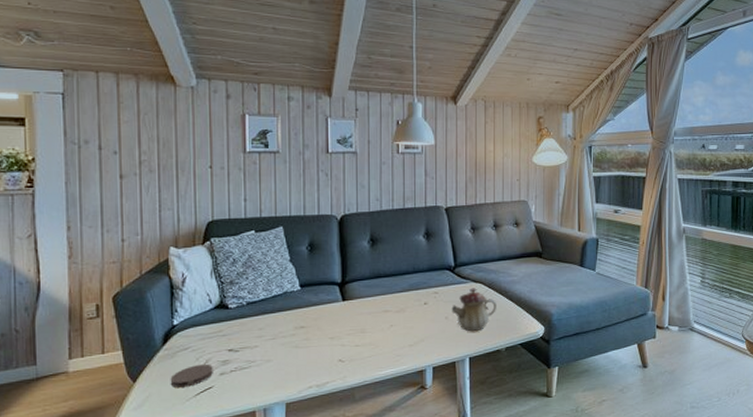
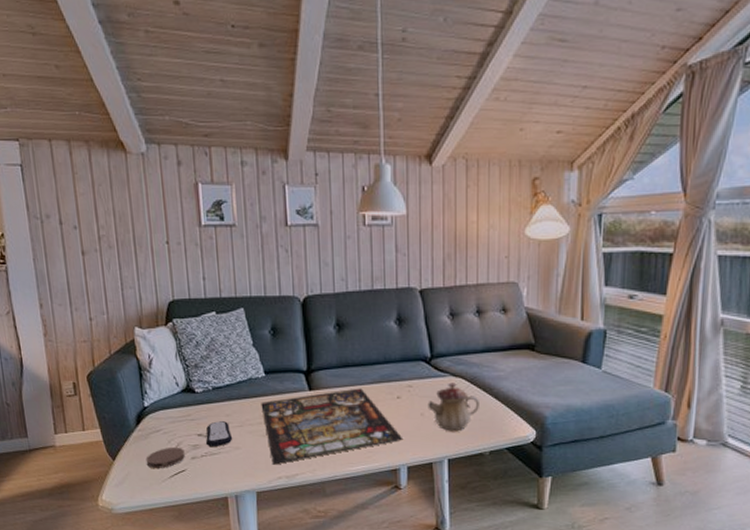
remote control: none [235,335,265,362] -> present [205,421,233,448]
stained glass panel: none [295,297,430,375] -> present [261,388,404,465]

